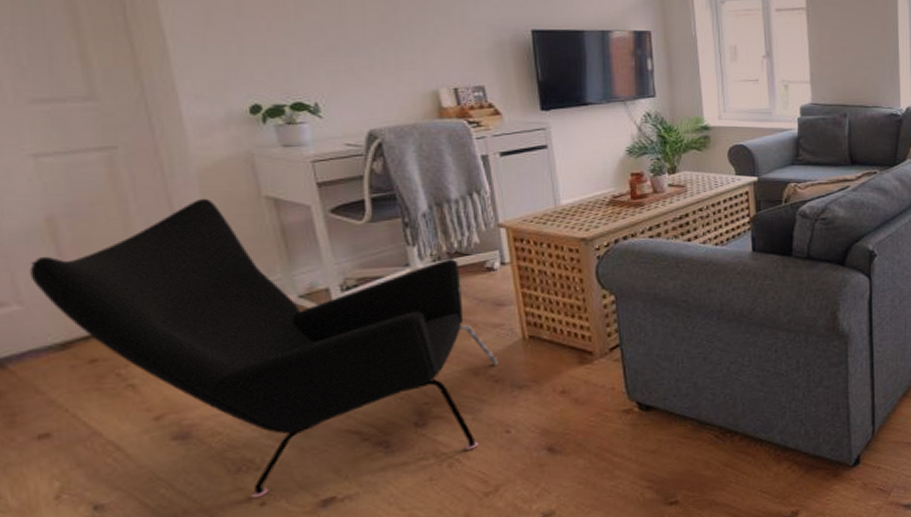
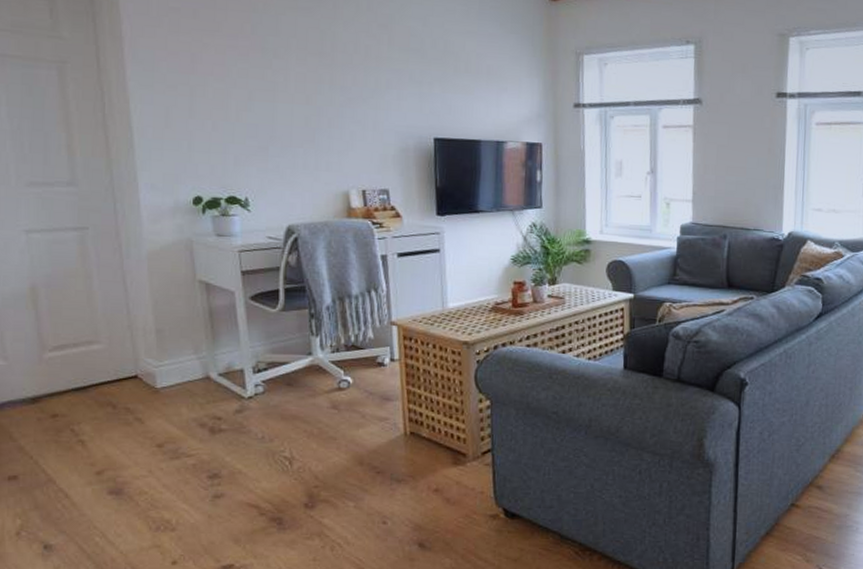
armchair: present [29,198,499,498] -> none [14,278,382,556]

